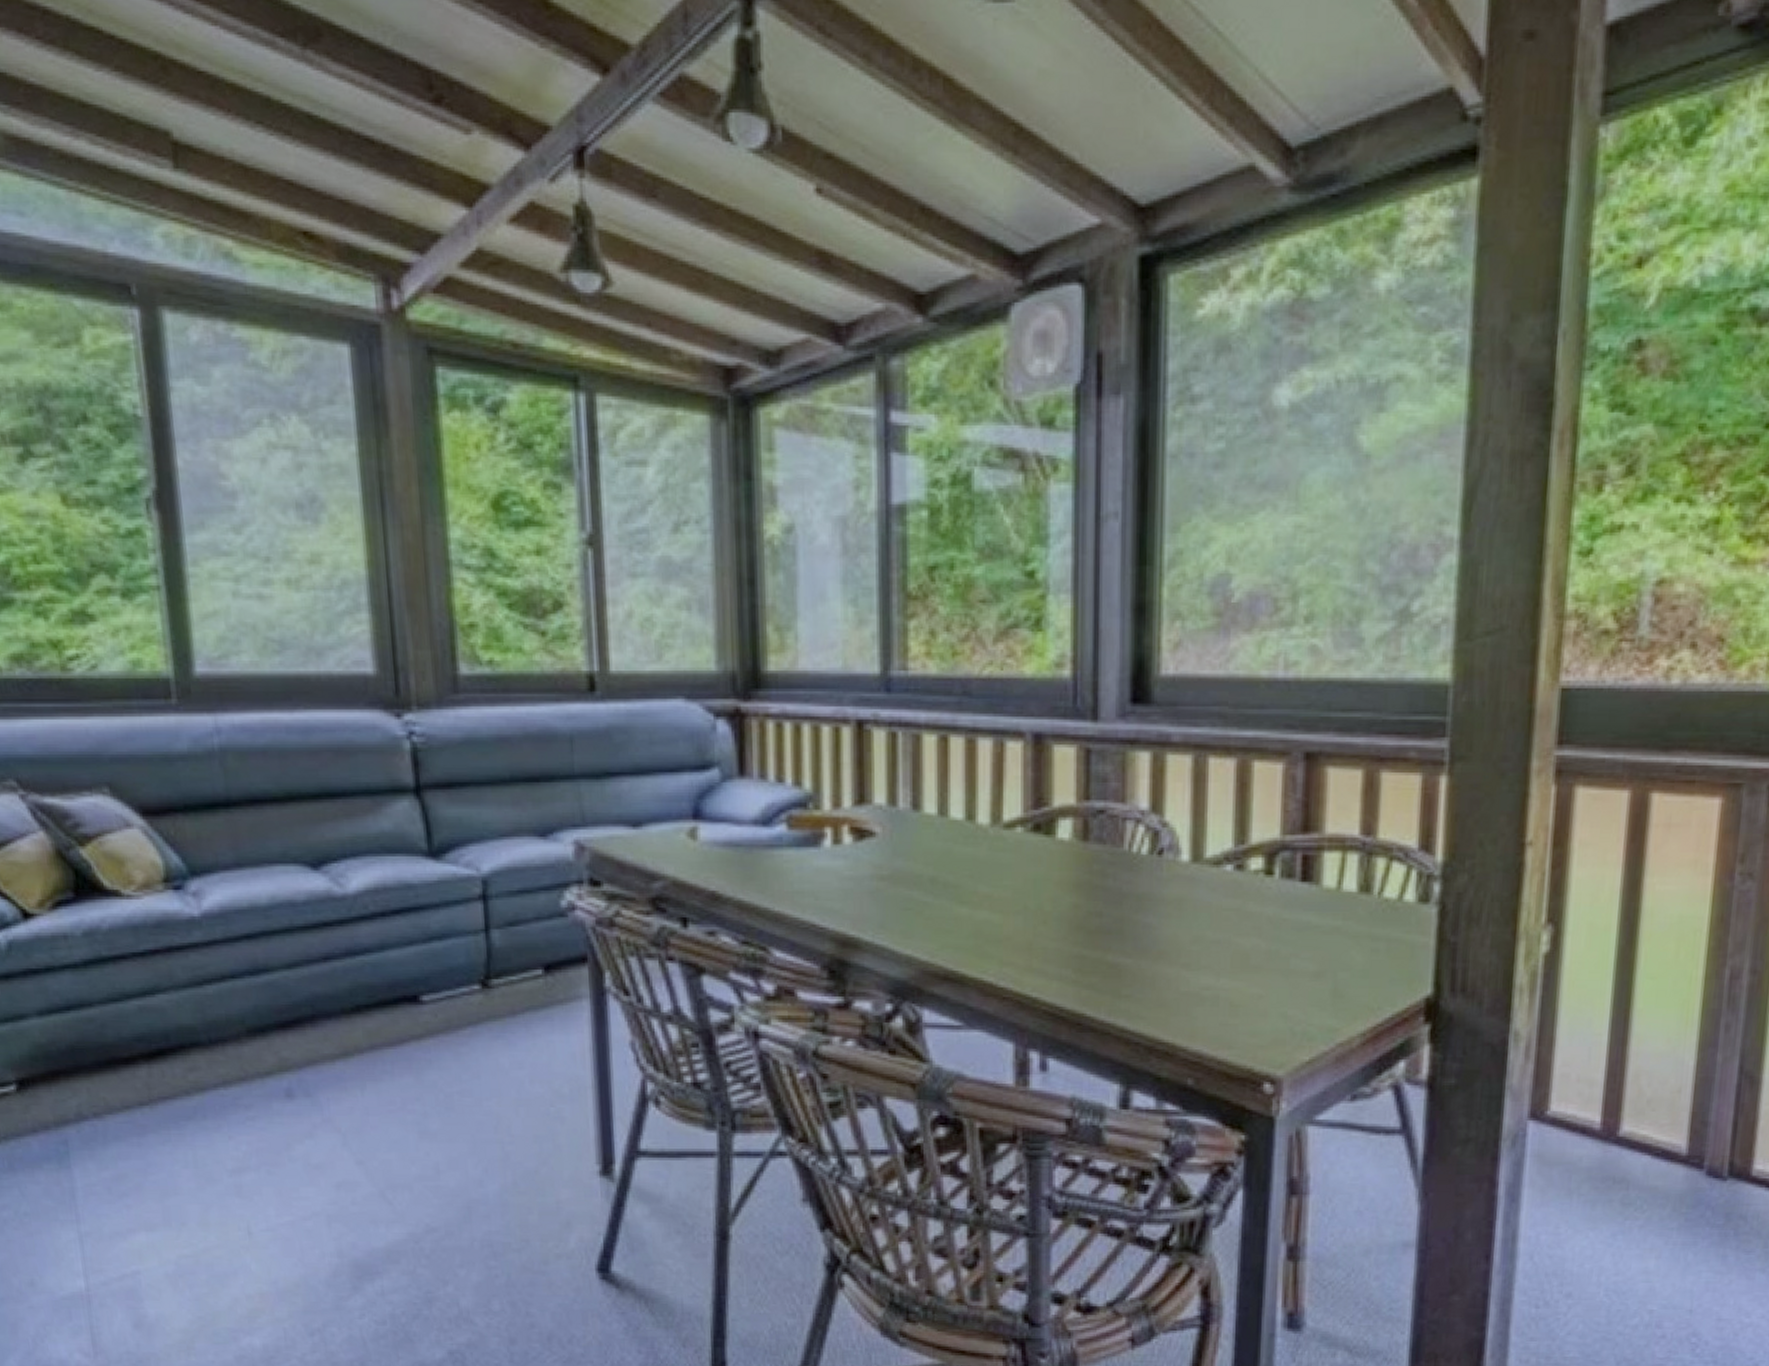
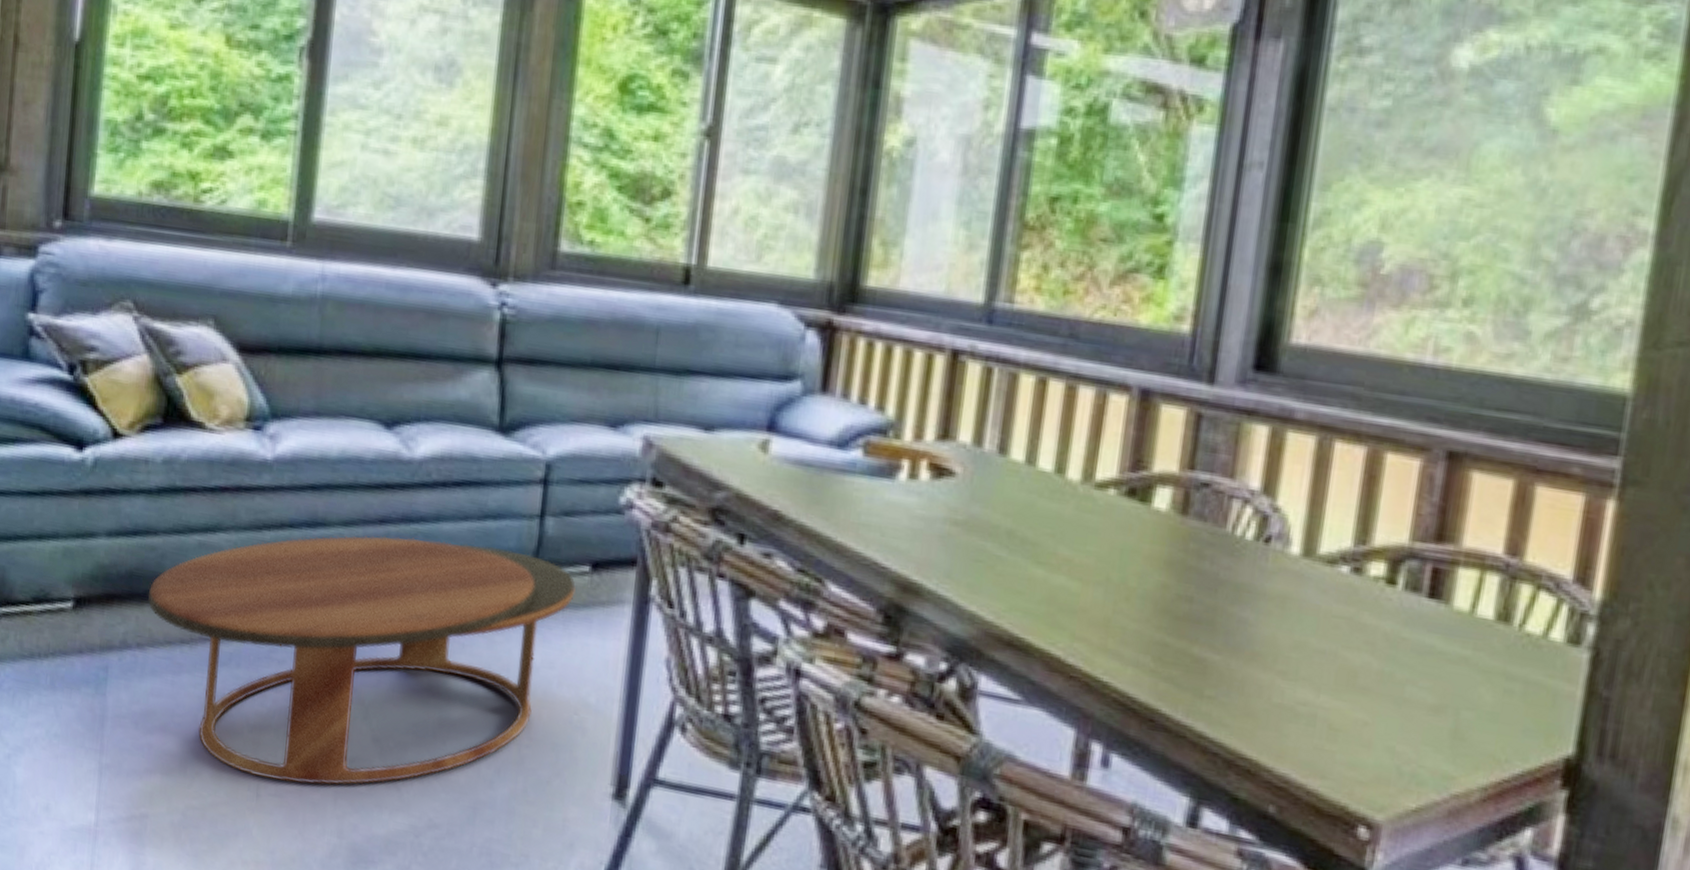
coffee table: none [94,967,532,1217] -> present [147,535,576,786]

